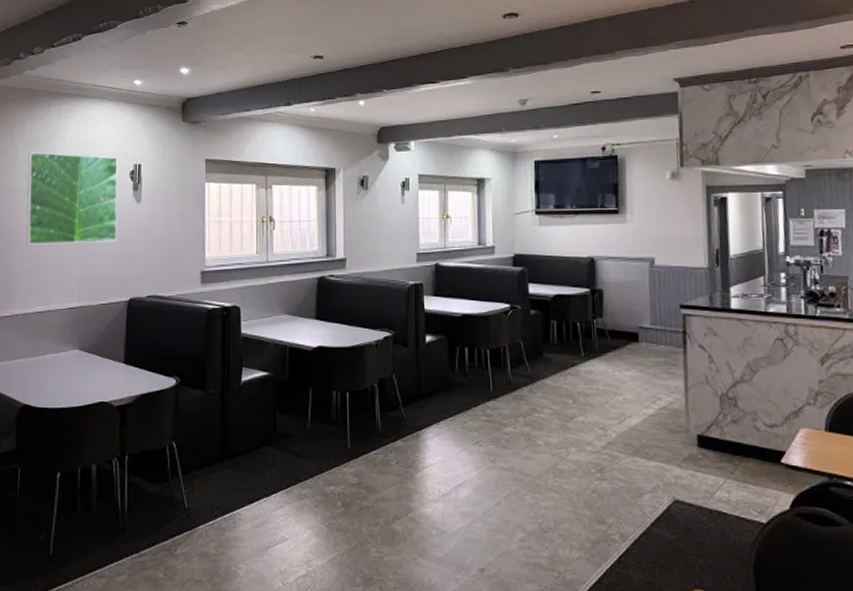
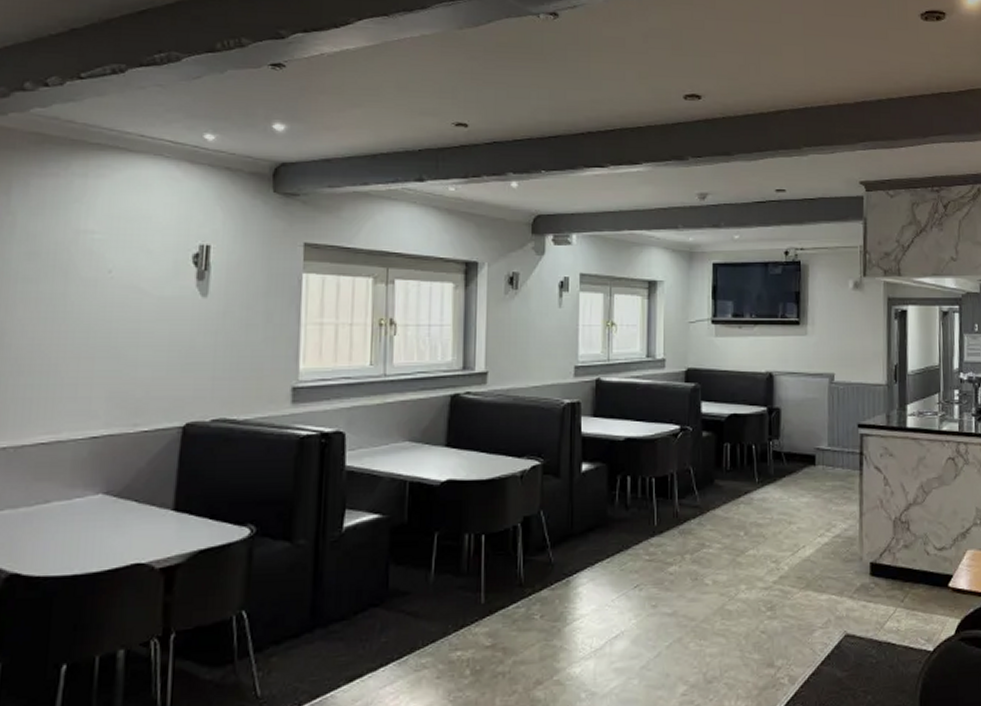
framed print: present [26,152,118,245] -> none [25,221,175,350]

